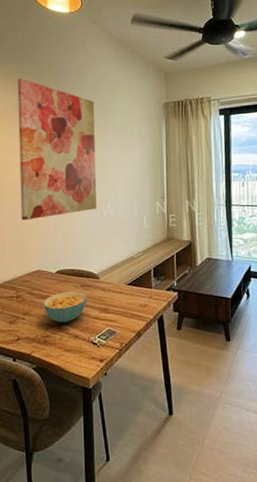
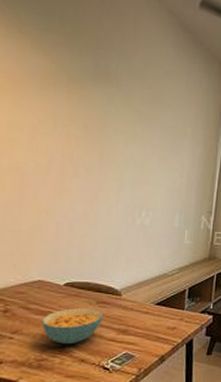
wall art: present [17,78,97,221] -> none [22,35,141,218]

